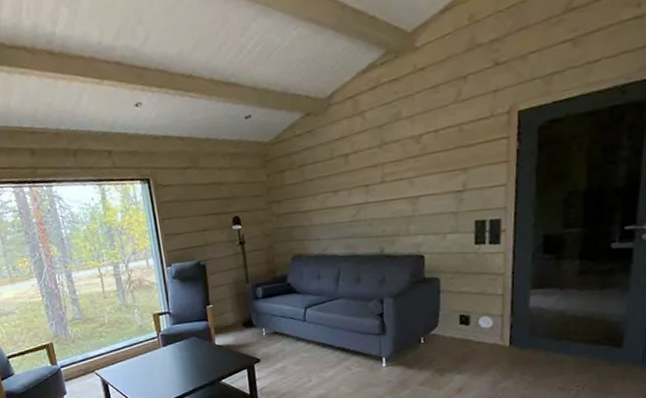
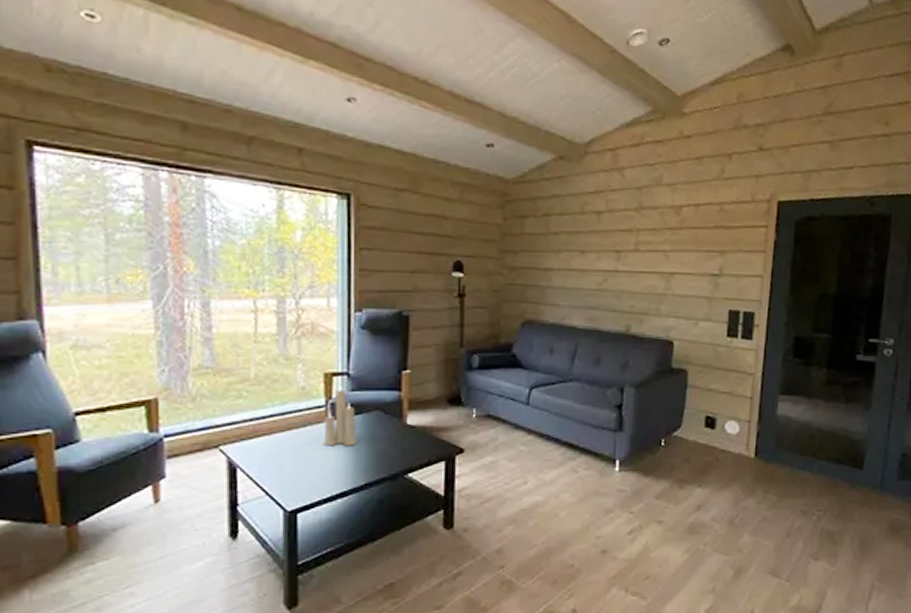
candle: none [158,322,183,365] -> present [323,386,357,447]

